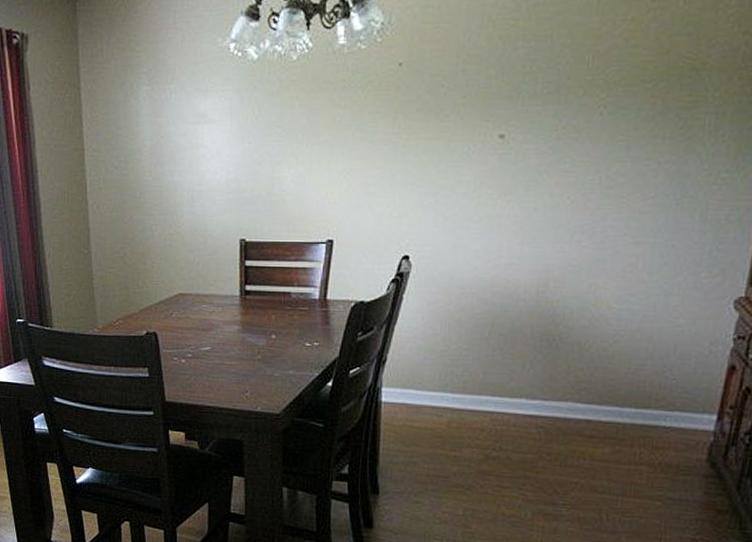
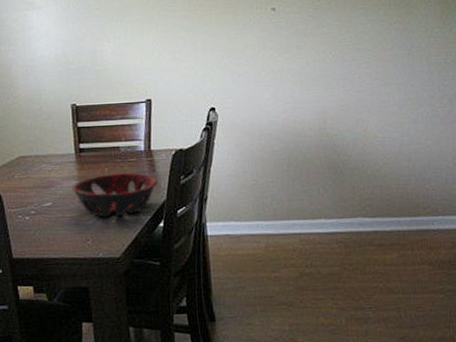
decorative bowl: none [233,322,331,370] -> present [72,172,158,217]

